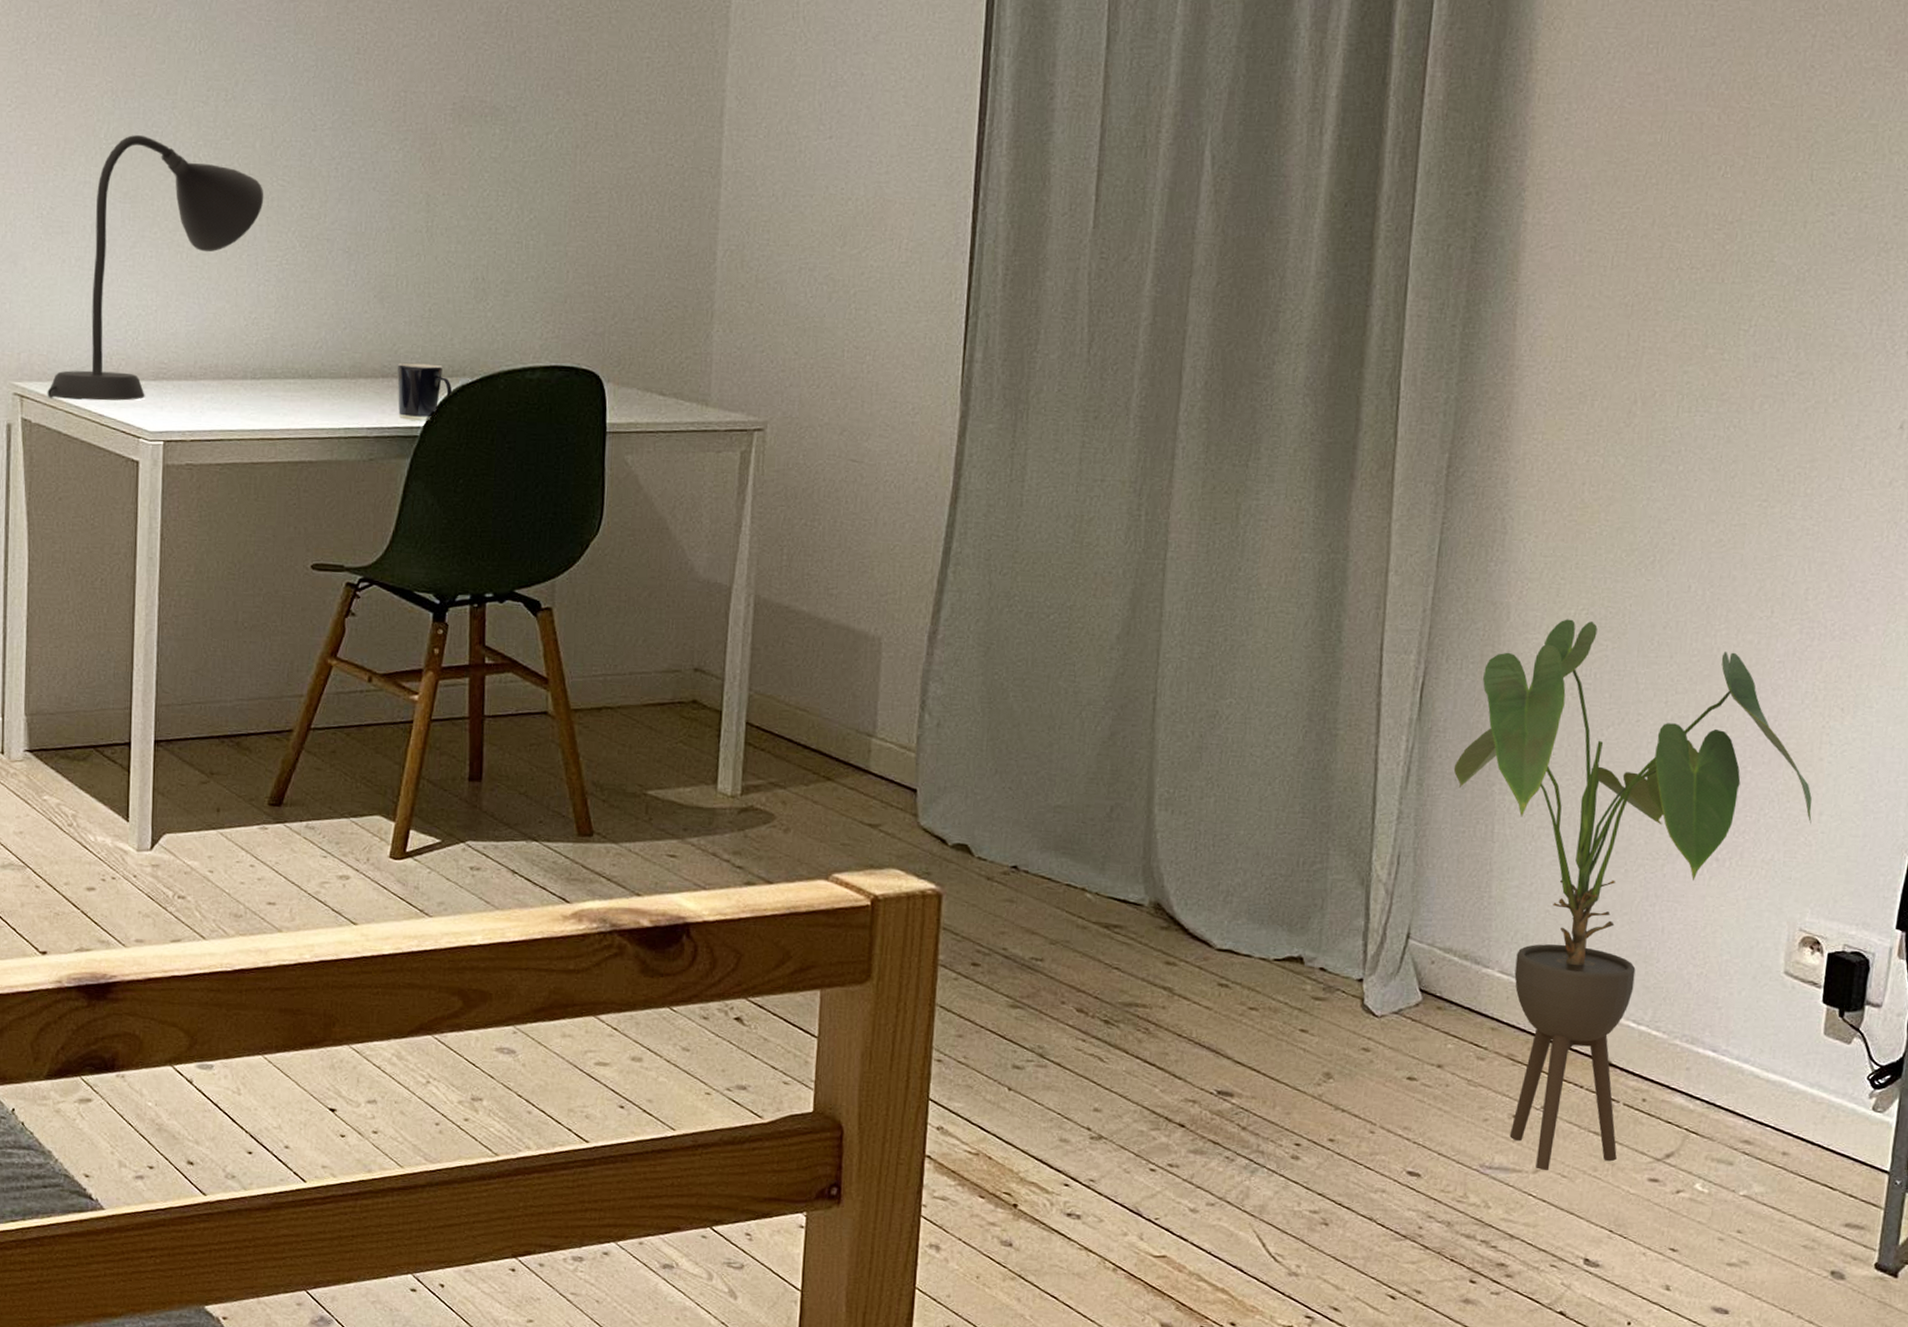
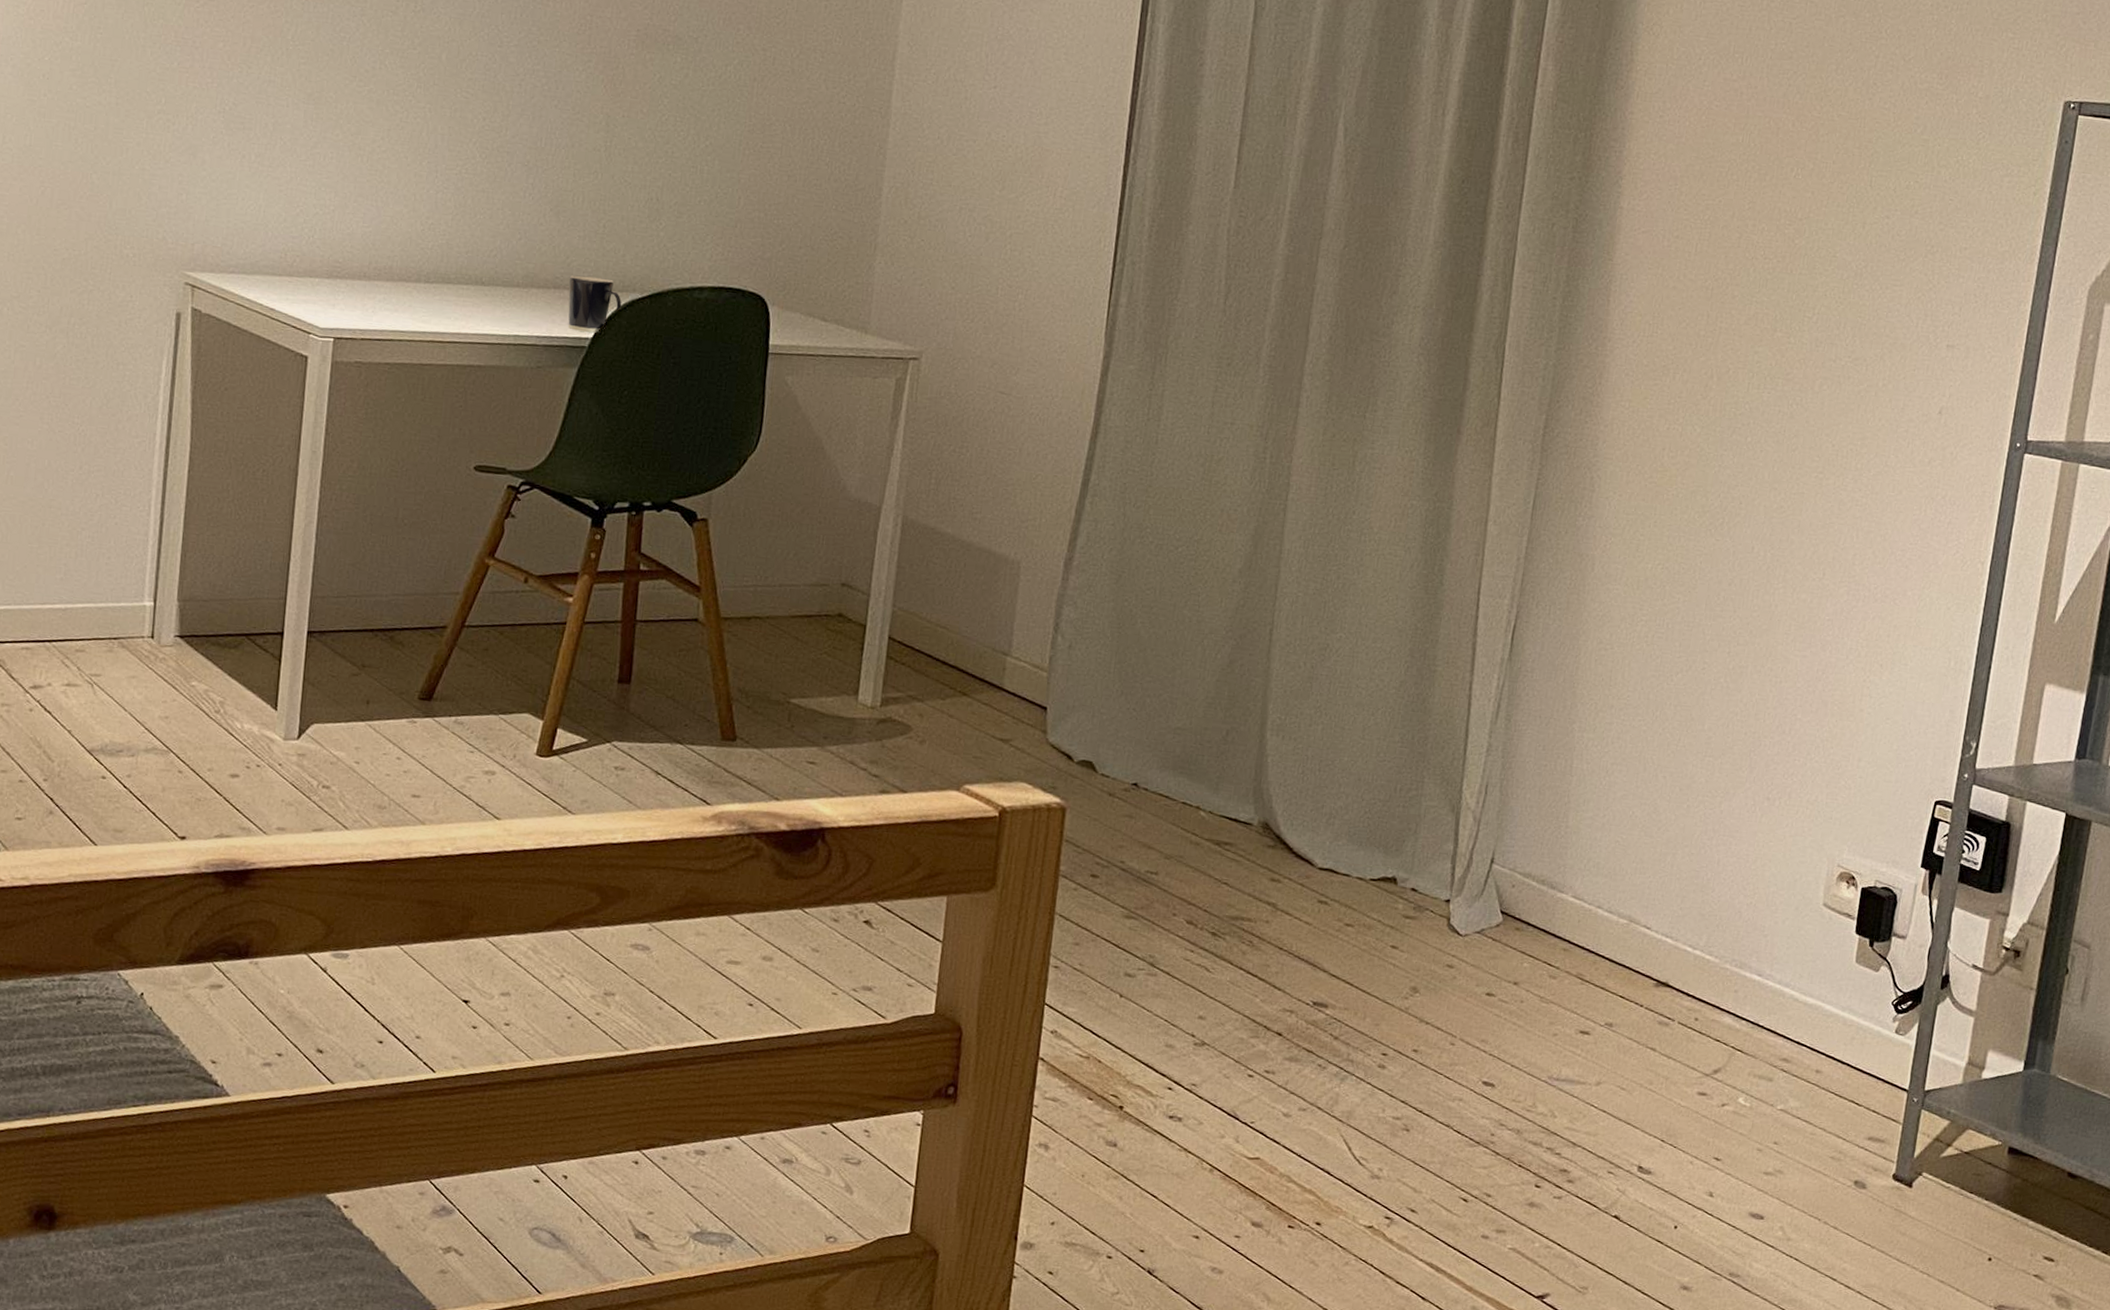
desk lamp: present [47,135,264,401] -> none [219,38,448,297]
house plant: present [1453,619,1812,1171] -> none [1539,572,1853,1084]

